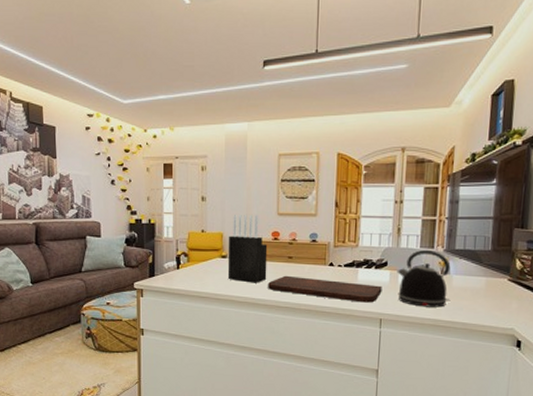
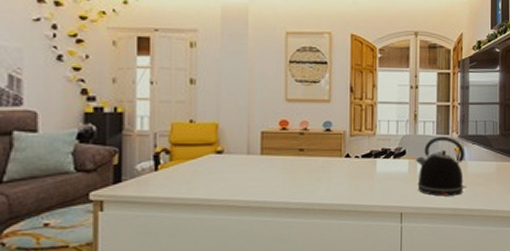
knife block: present [227,214,268,283] -> none [224,100,274,183]
cutting board: present [268,275,382,303] -> none [275,171,402,197]

